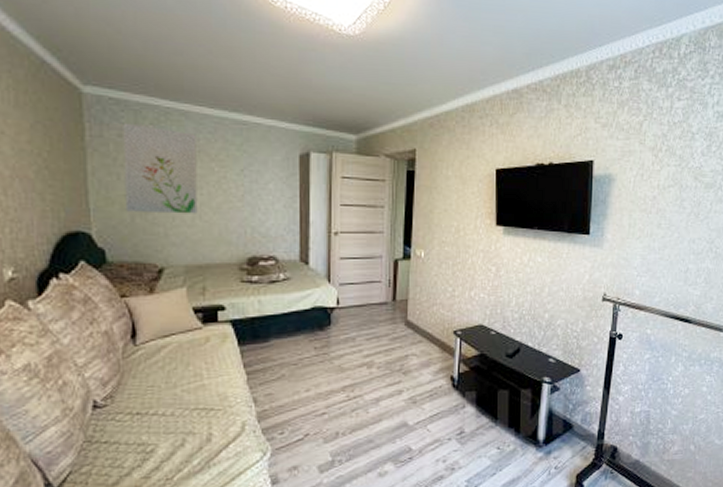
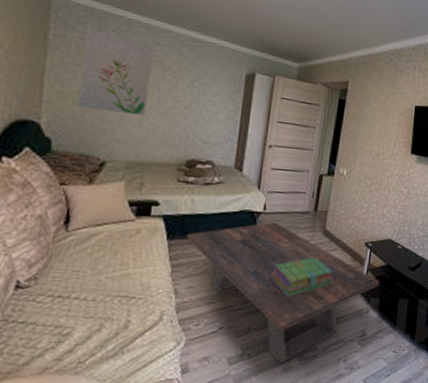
coffee table: none [258,316,474,468] -> present [186,221,380,363]
stack of books: none [354,352,423,398] -> present [271,257,334,298]

